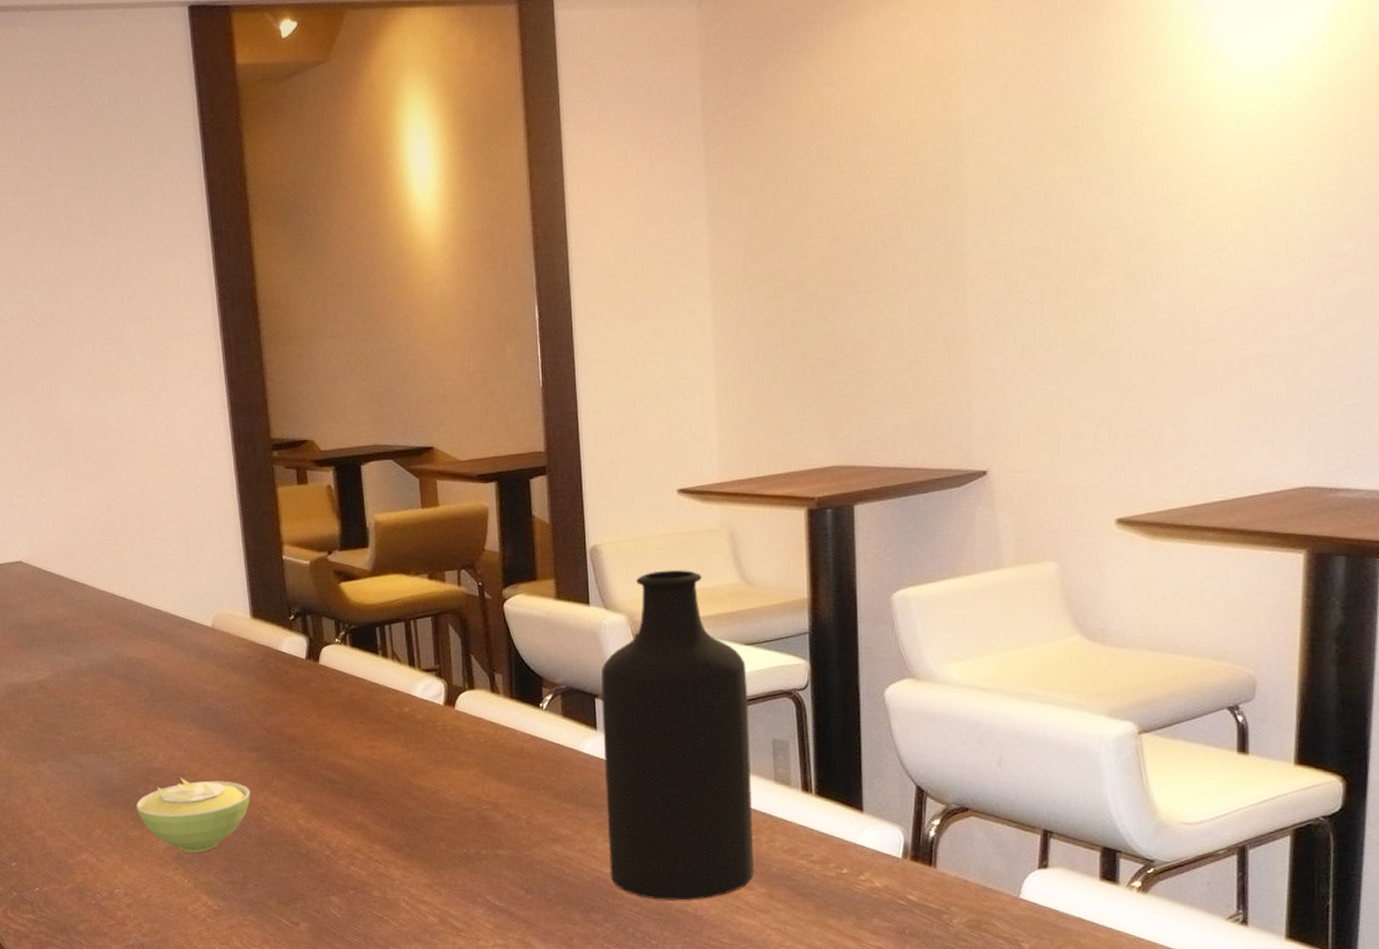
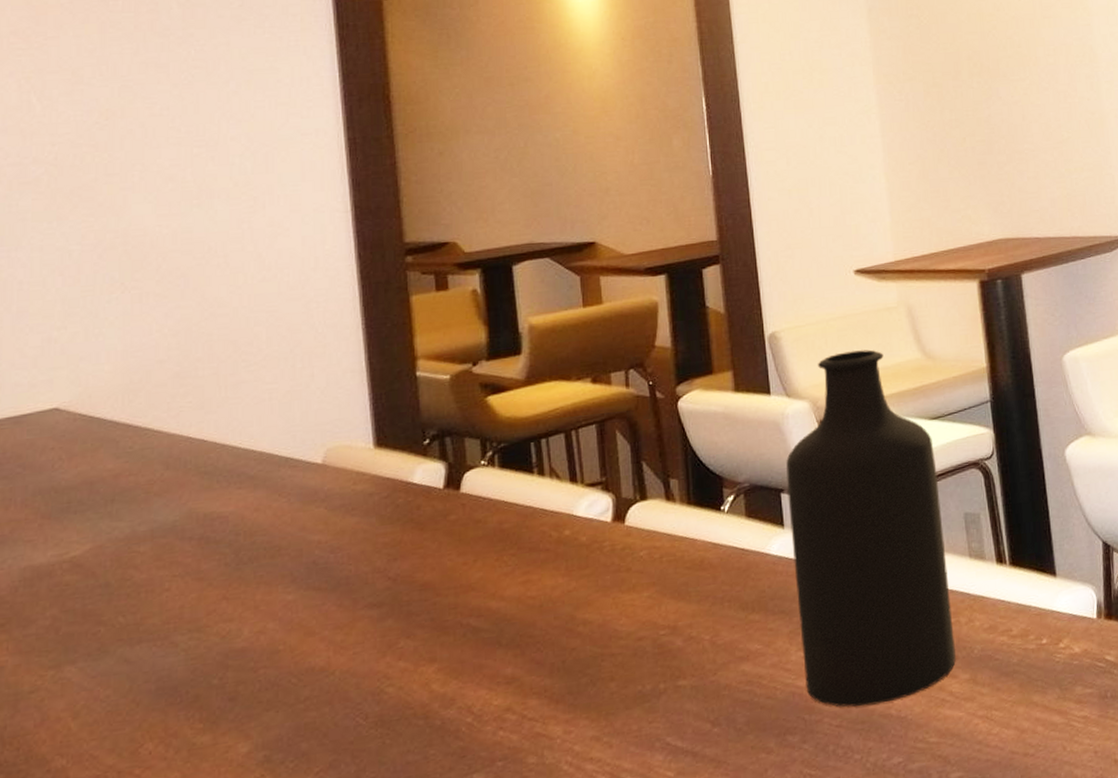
sugar bowl: present [135,778,250,853] -> none [206,650,368,753]

